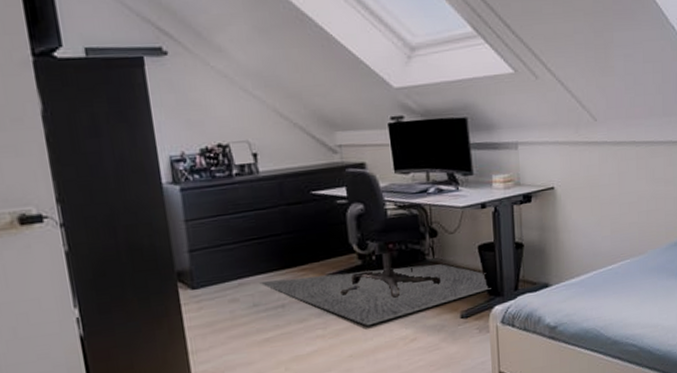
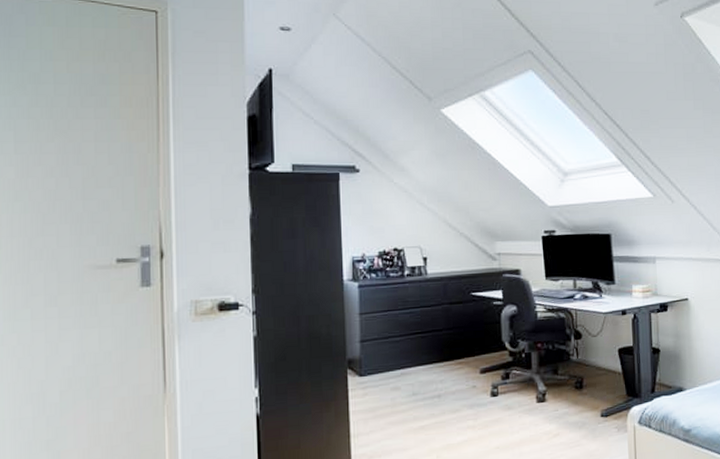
rug: present [259,264,491,326] -> none [420,364,630,420]

